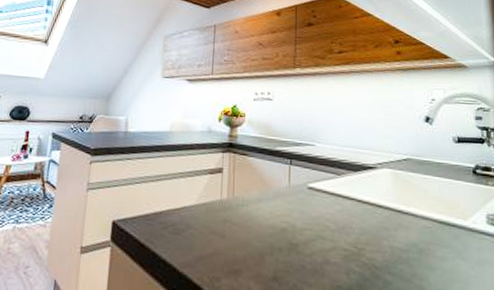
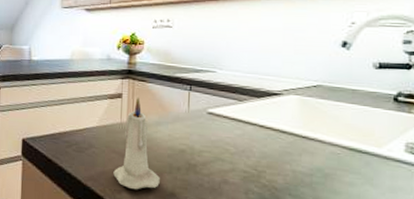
candle: none [212,171,261,276] -> present [113,97,160,190]

